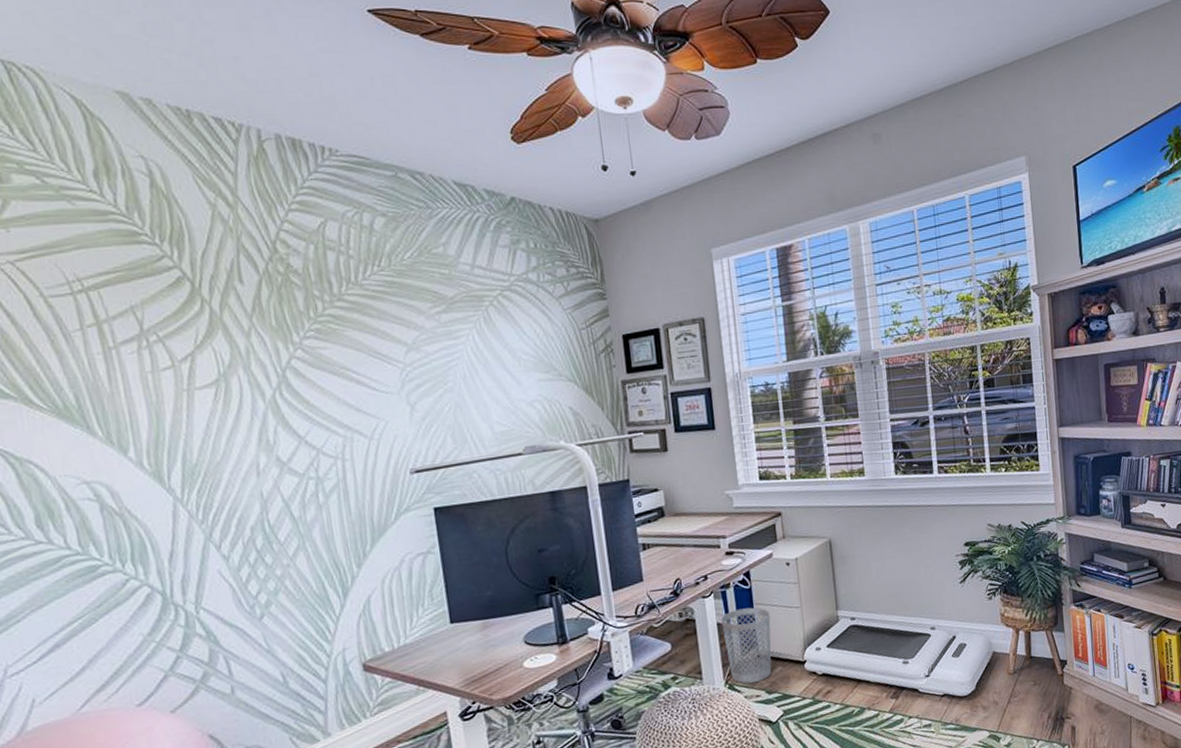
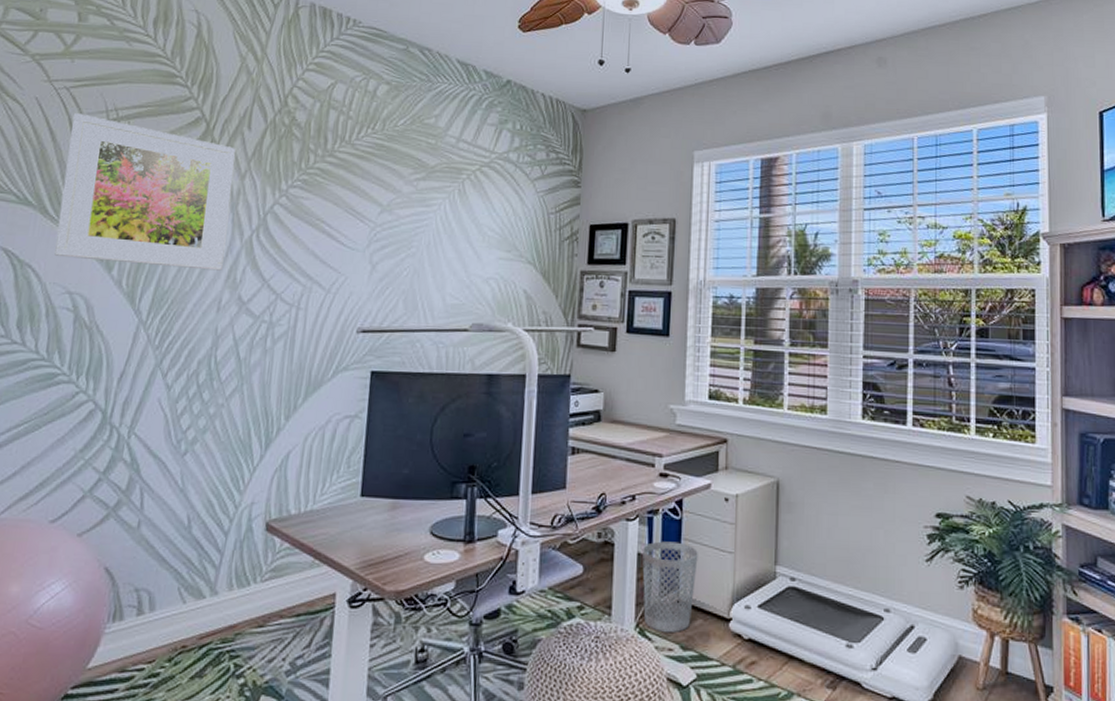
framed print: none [28,289,251,447] -> present [54,113,236,271]

